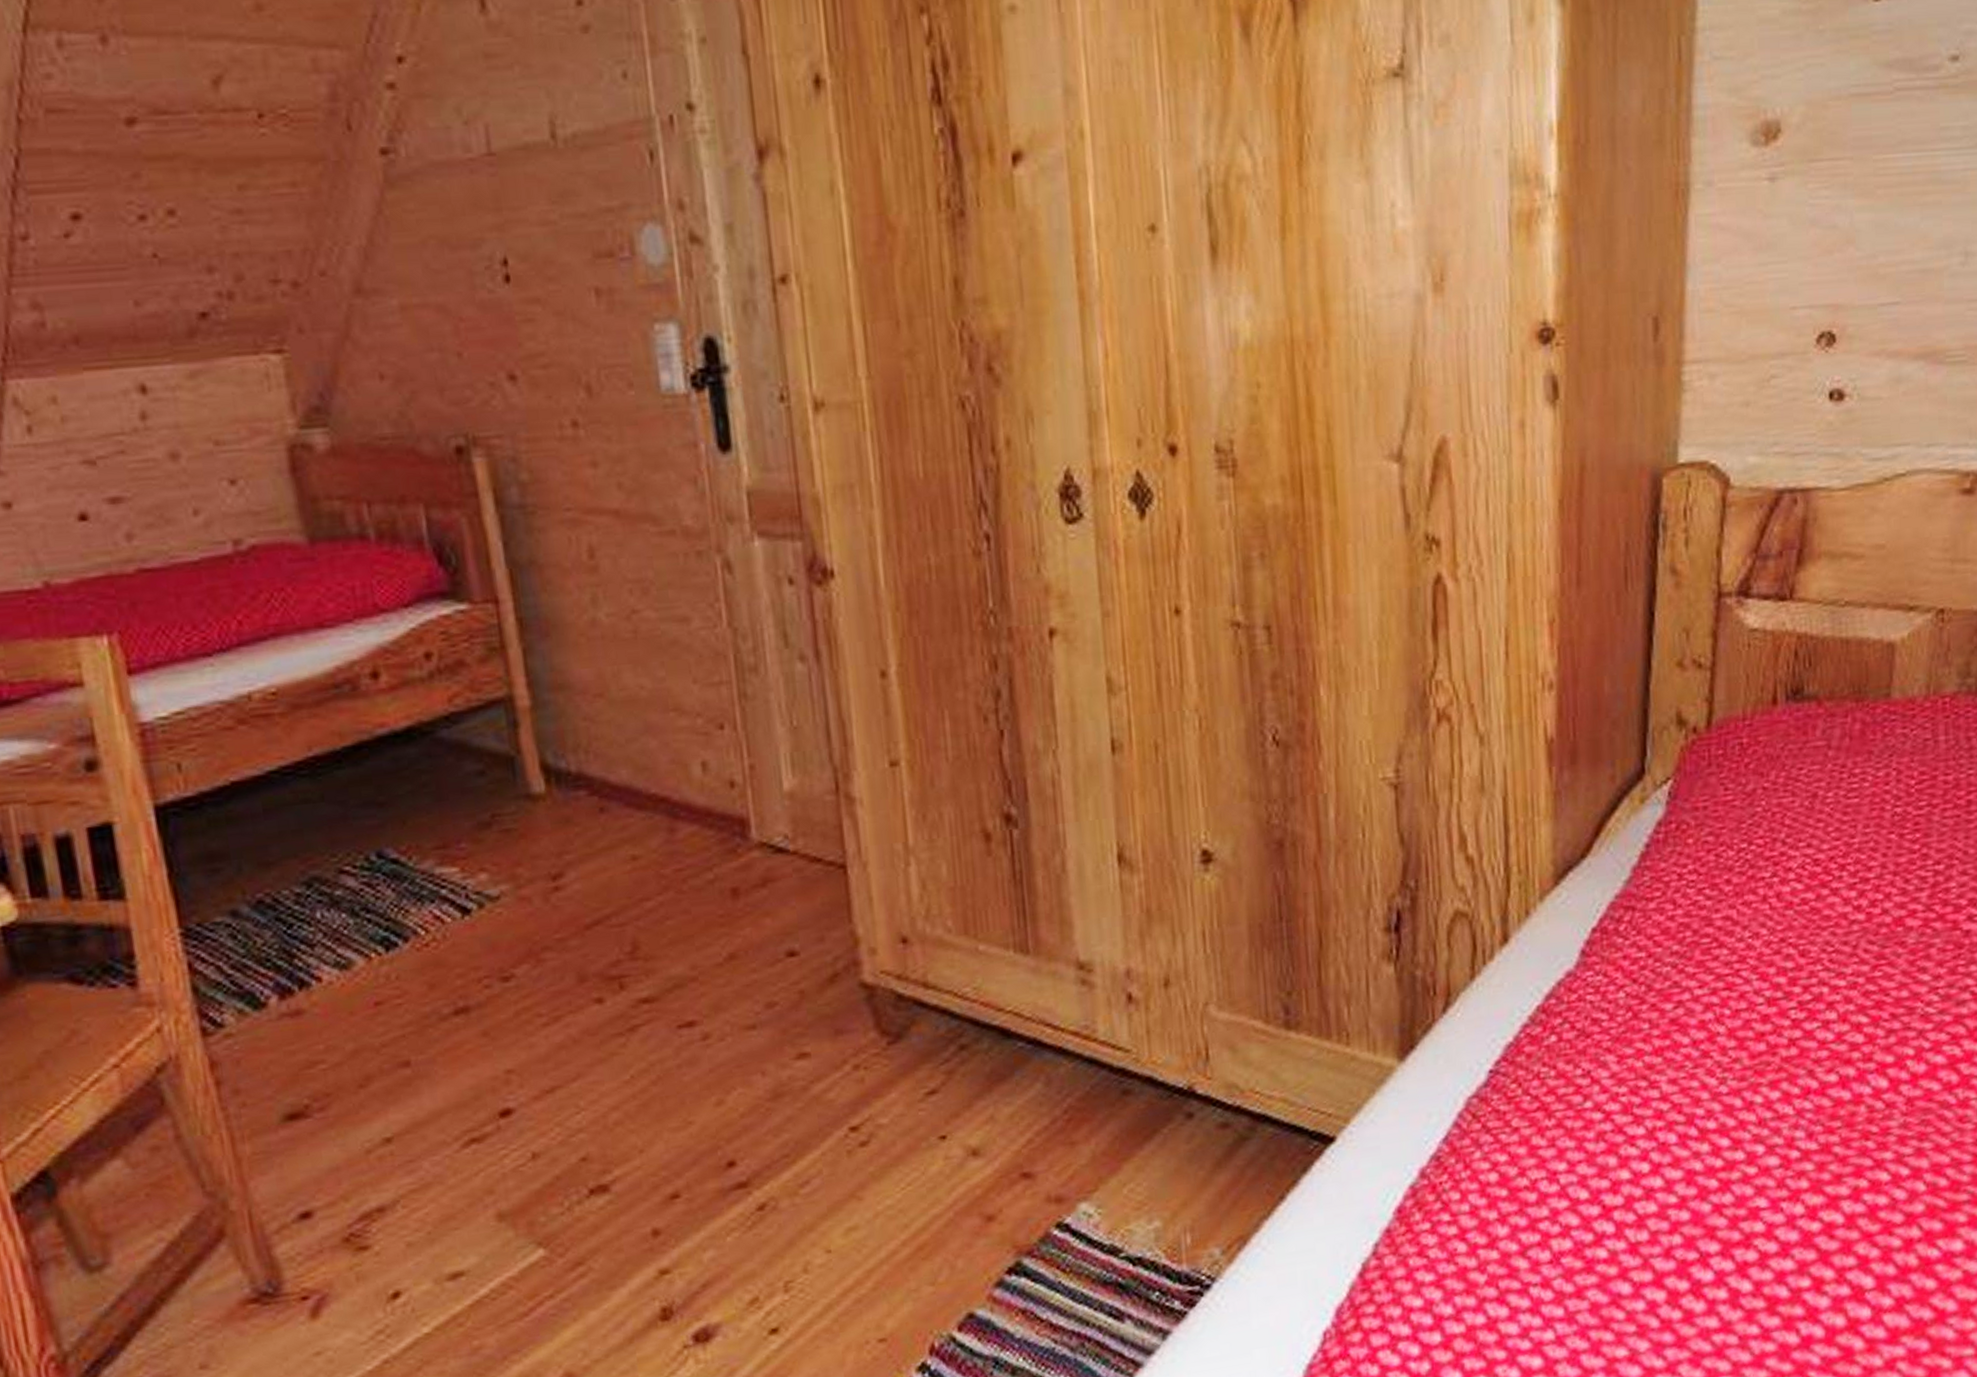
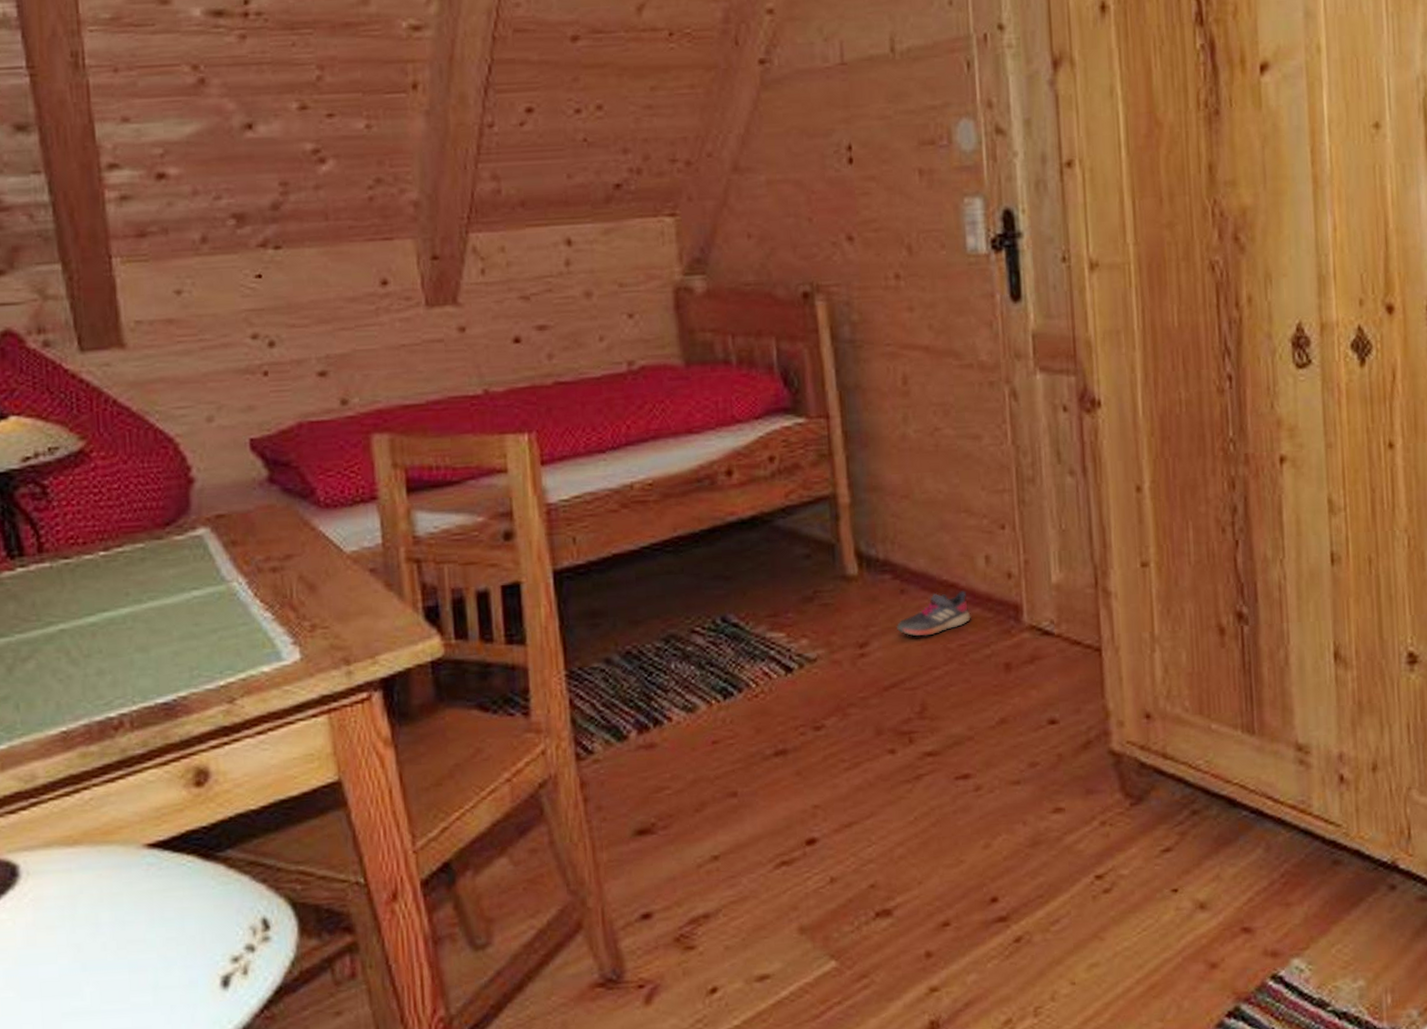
shoe: none [596,805,688,863] -> present [896,590,971,637]

